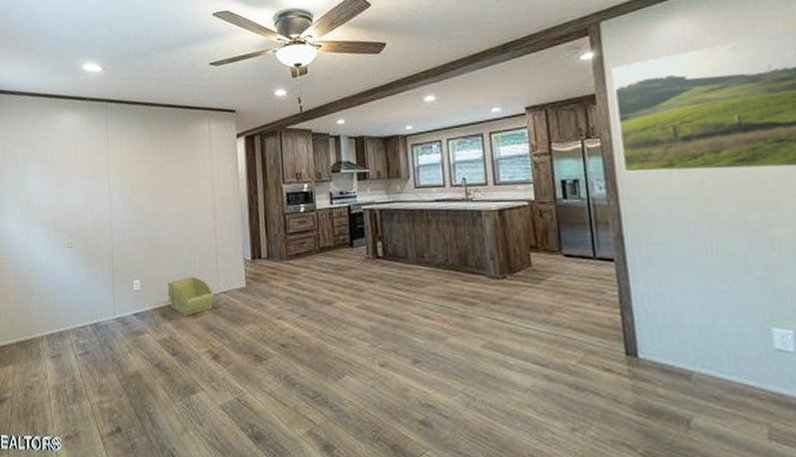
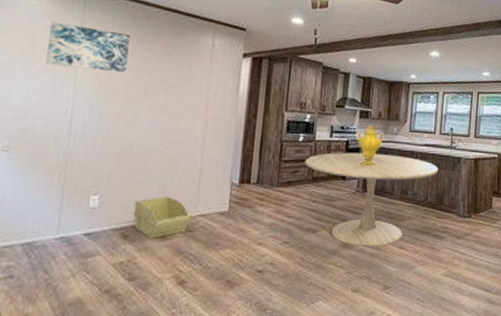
wall art: none [86,134,144,172] -> present [46,22,130,73]
dining table: none [309,215,456,317] -> present [305,152,439,247]
decorative urn: none [357,186,388,230] -> present [356,125,384,166]

